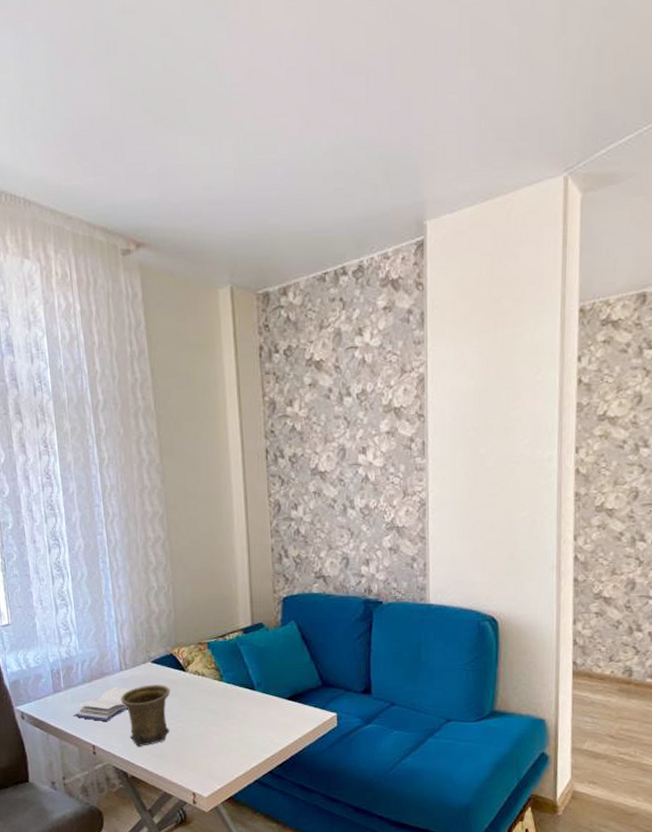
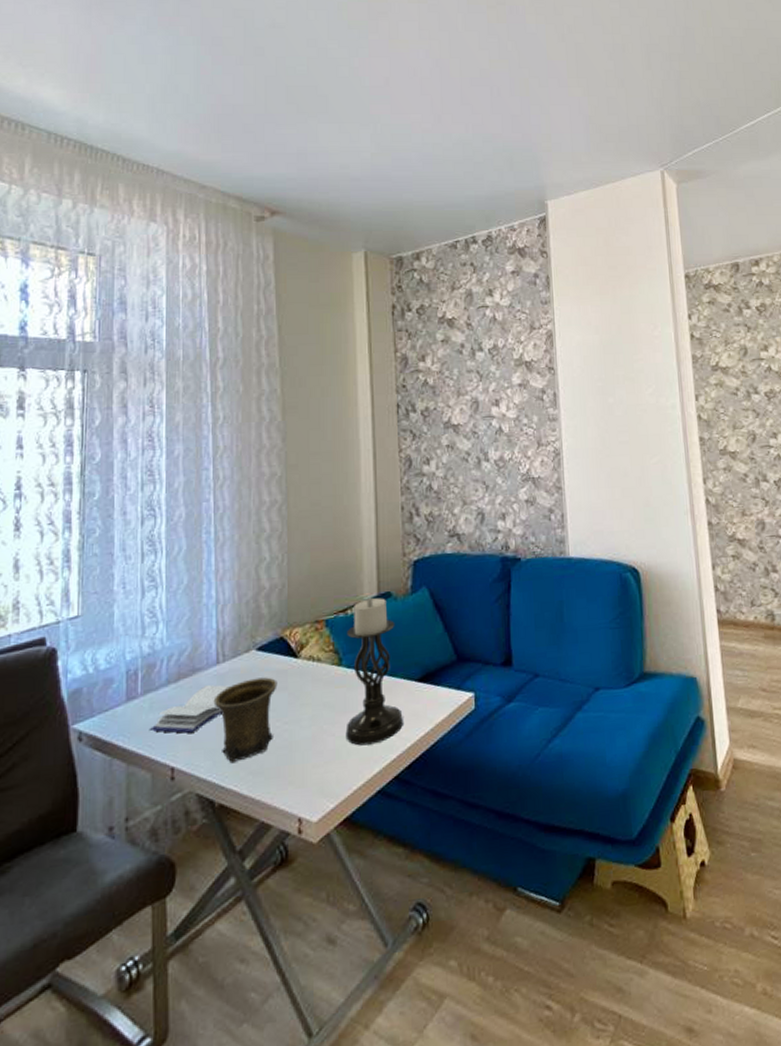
candle holder: none [226,626,275,745] -> present [345,597,403,746]

